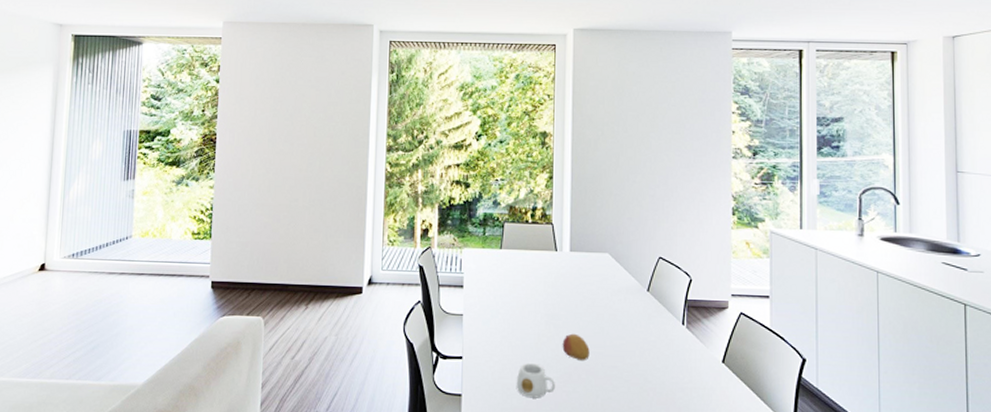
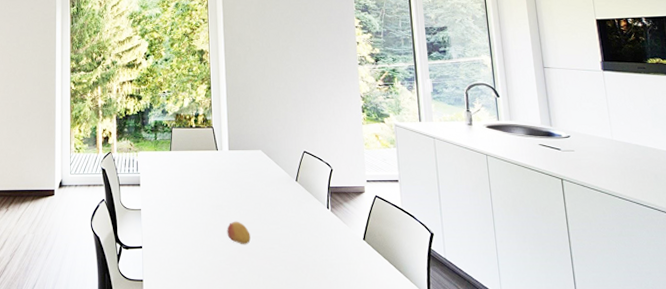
mug: present [516,363,555,398] -> none [189,249,223,280]

